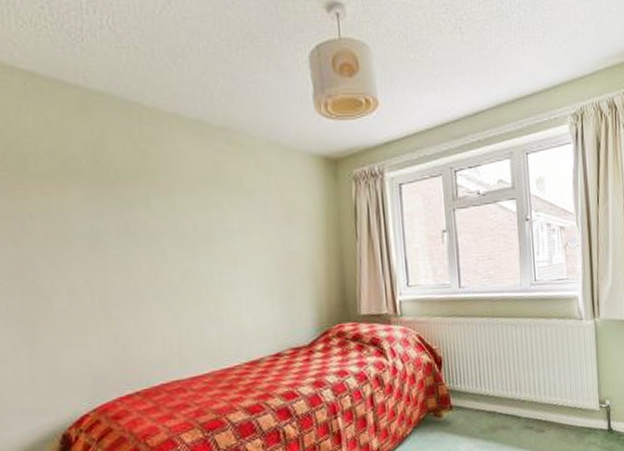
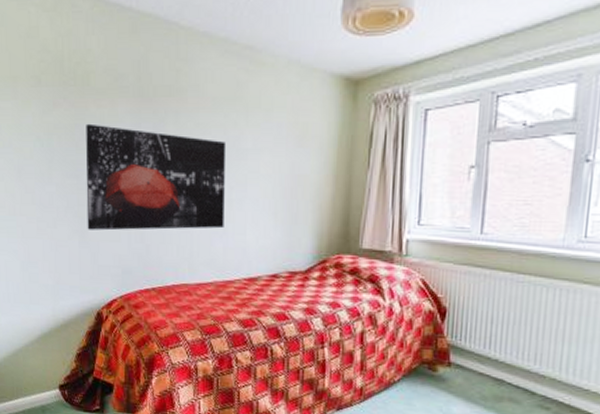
wall art: none [26,213,217,338] -> present [86,123,227,231]

